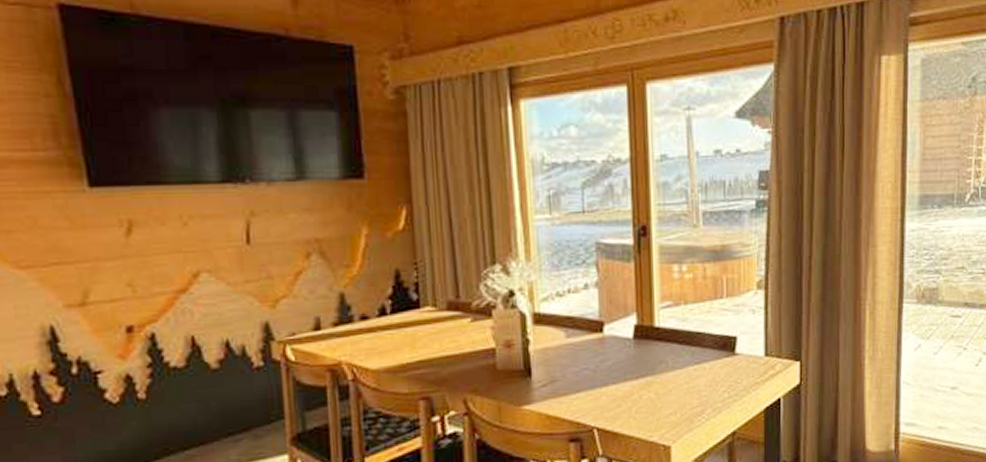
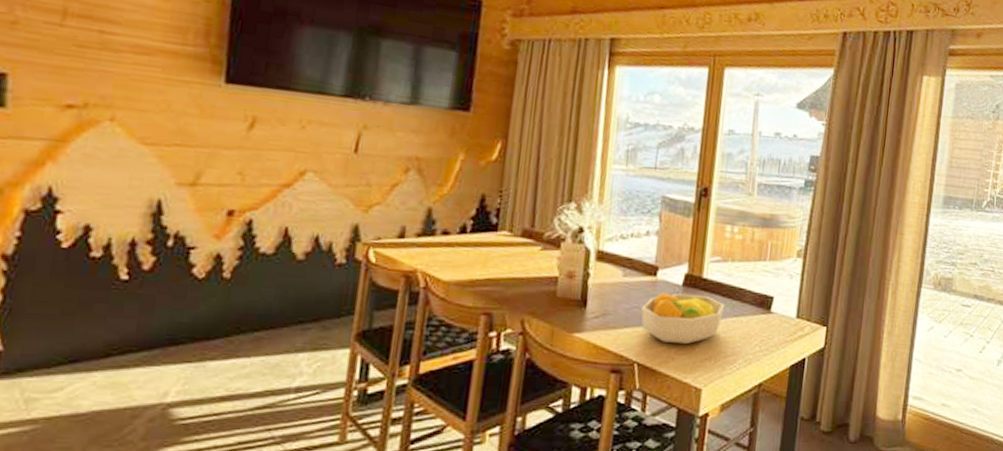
fruit bowl: none [592,346,683,403] -> present [641,292,724,345]

